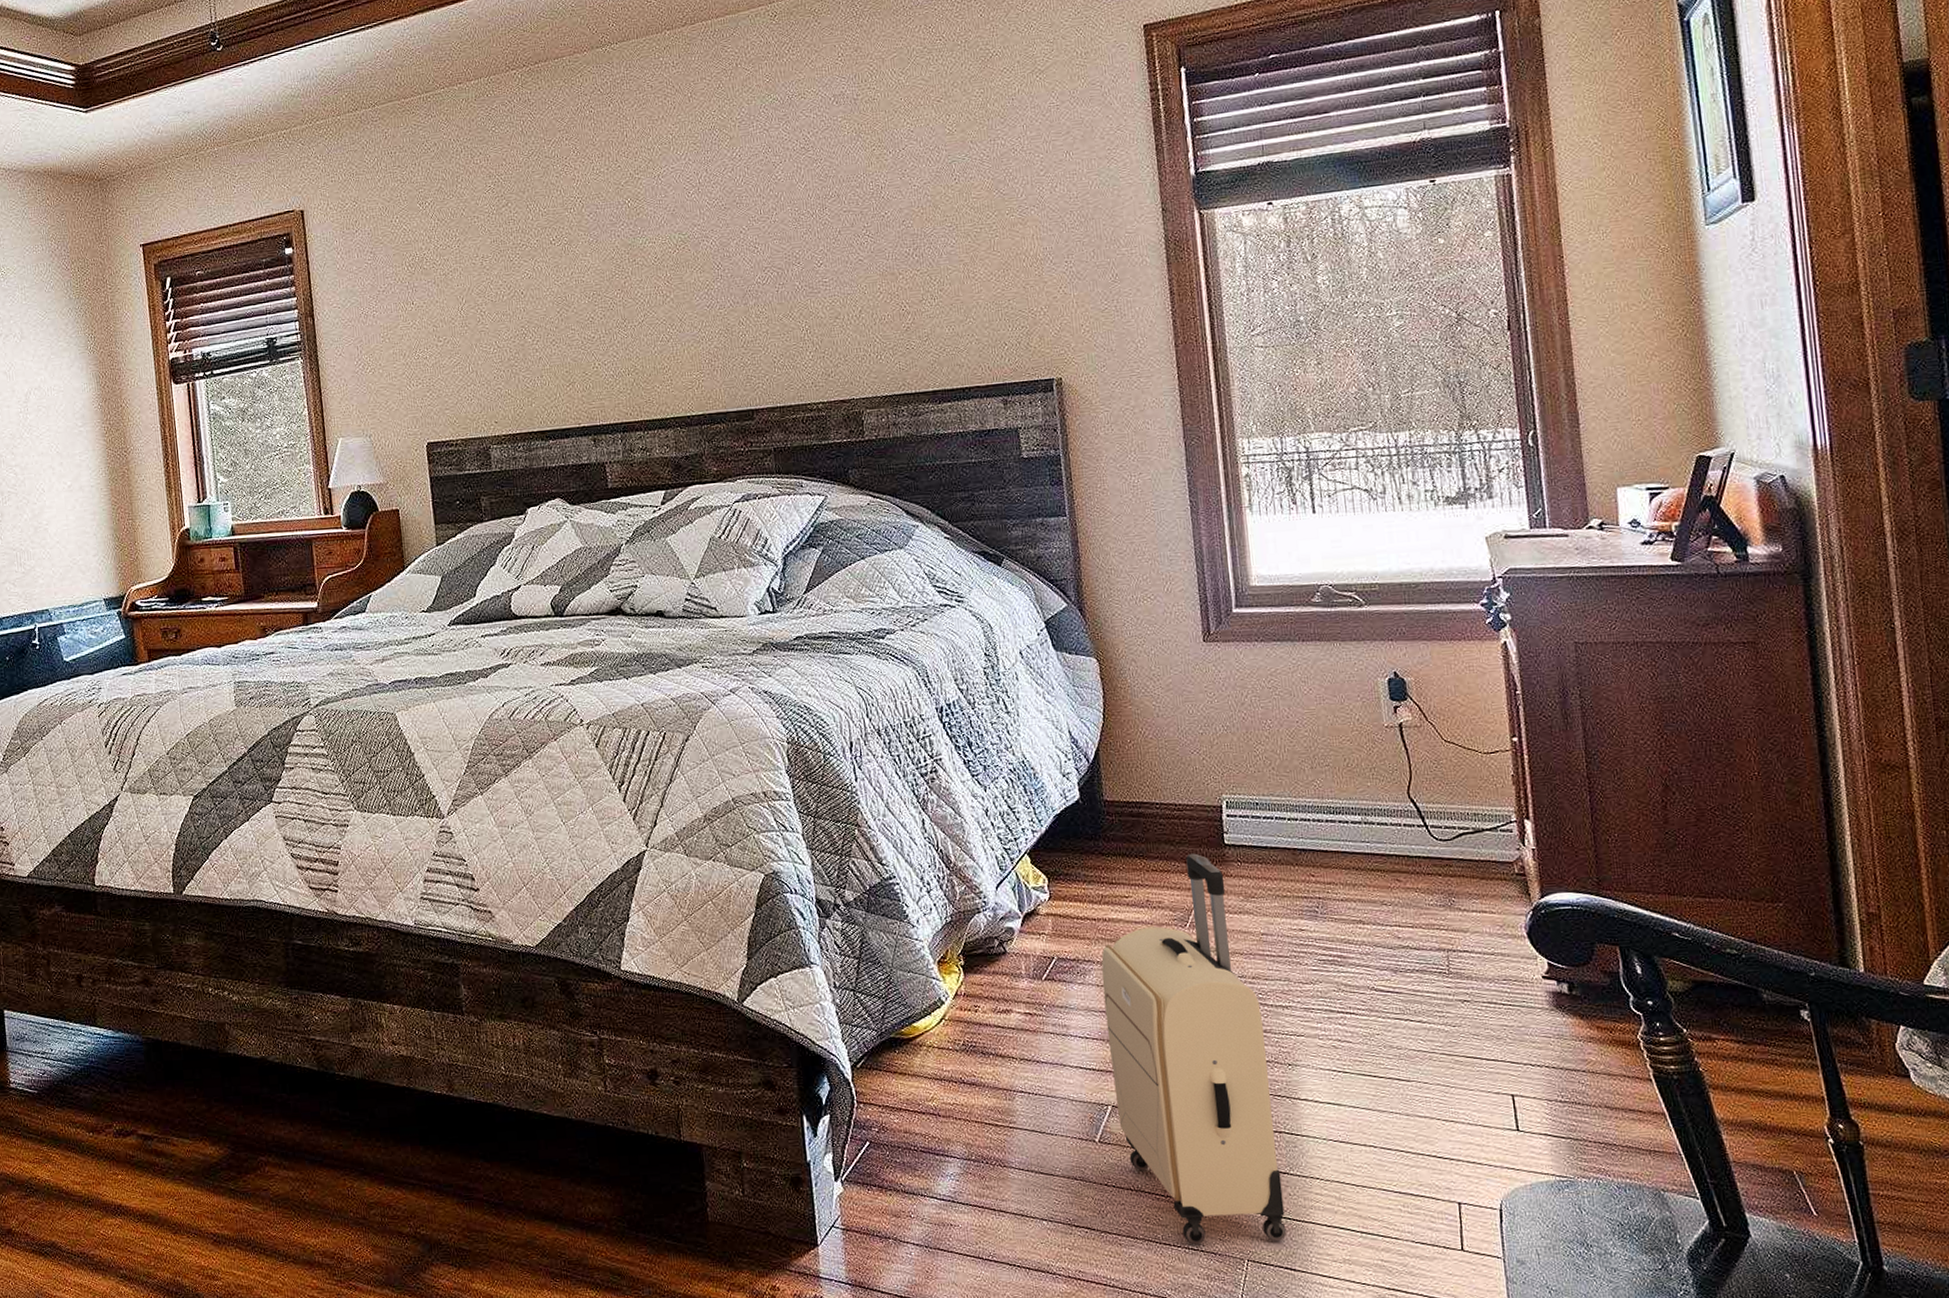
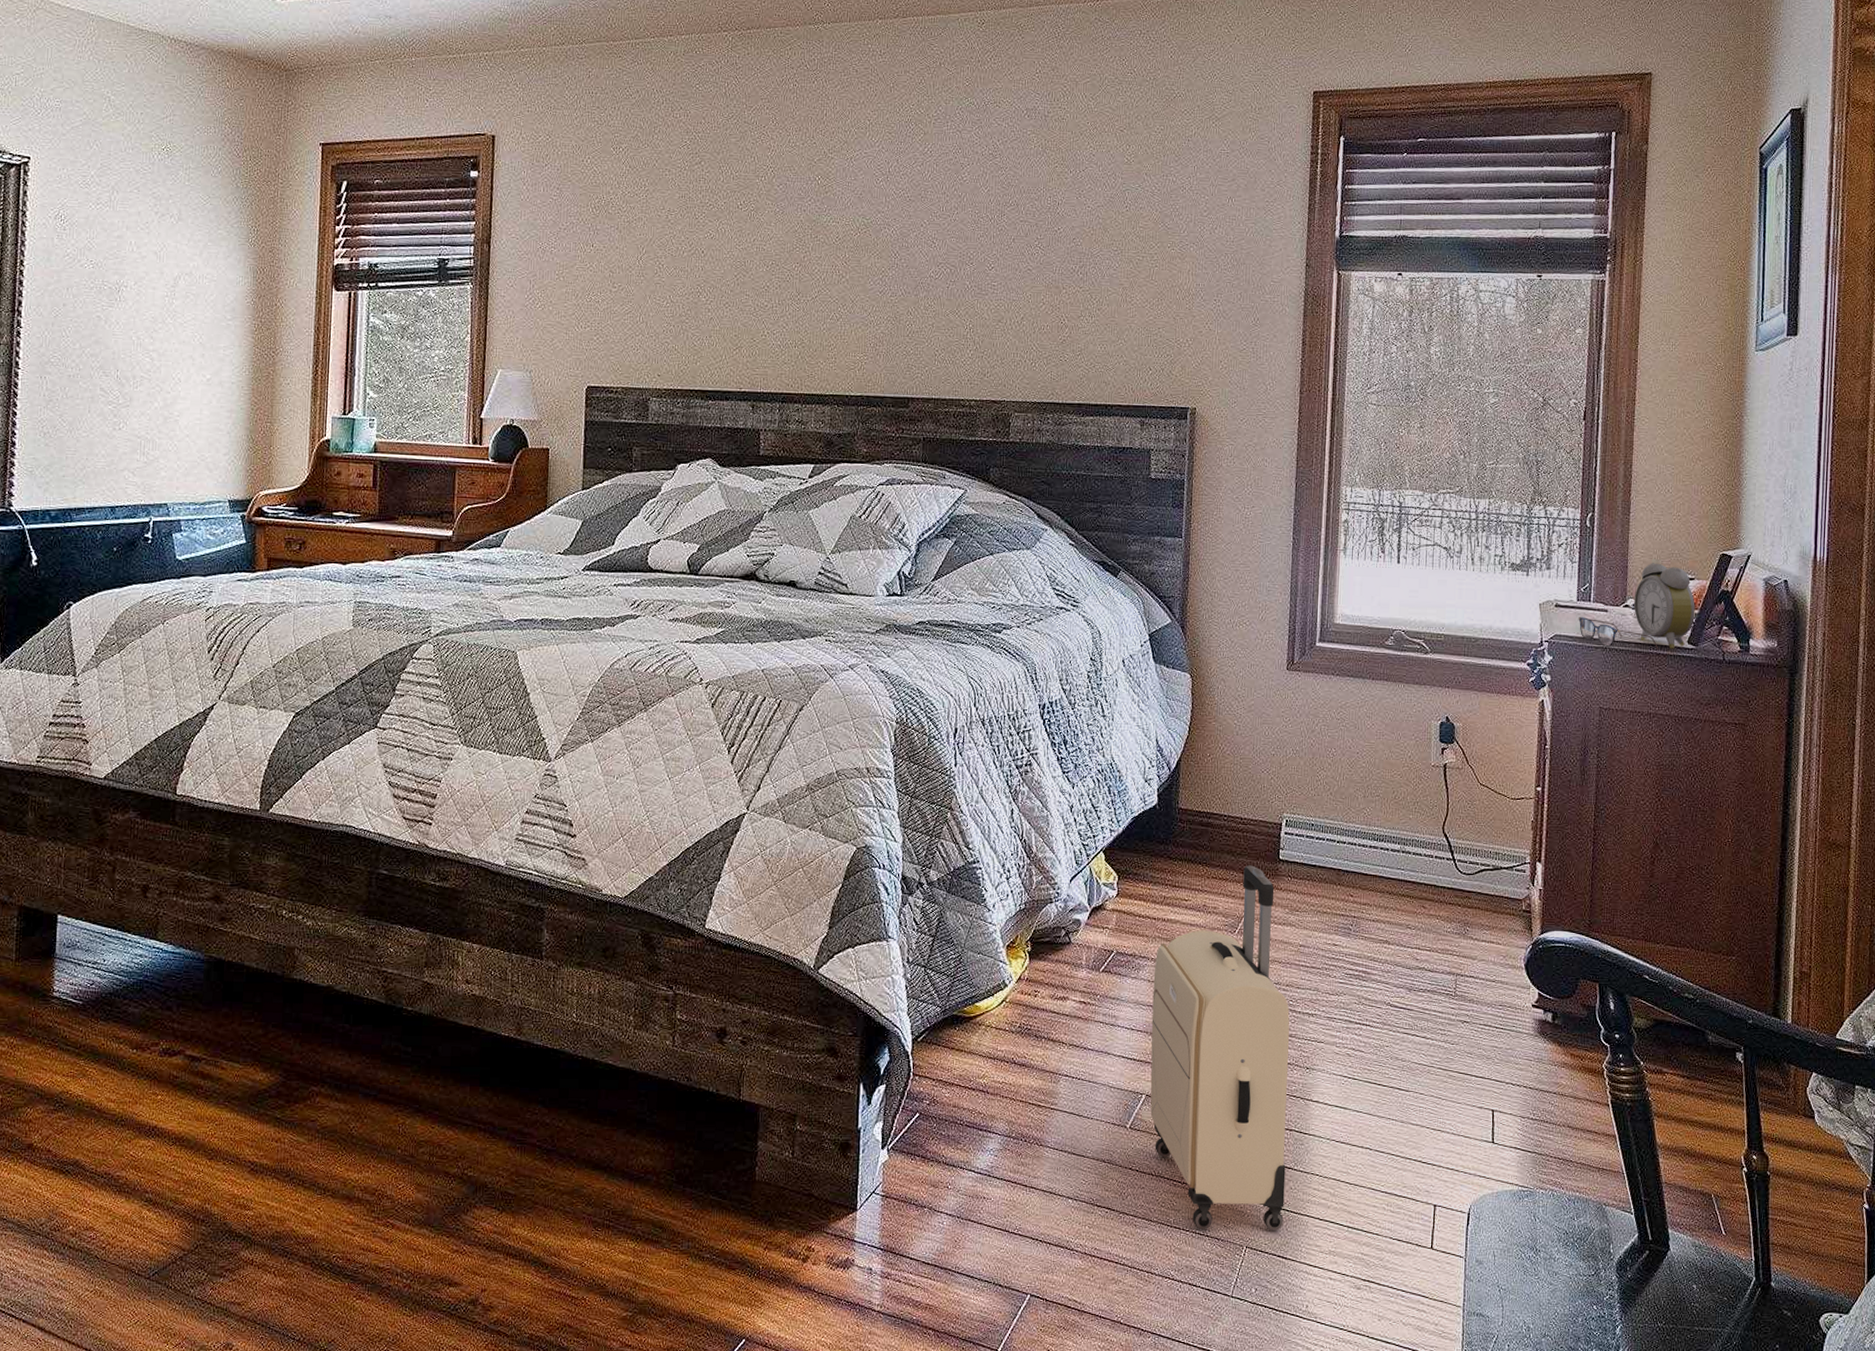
glasses: none [1534,545,1637,575] -> present [1578,617,1659,650]
alarm clock: none [1598,475,1676,570] -> present [1634,563,1695,650]

